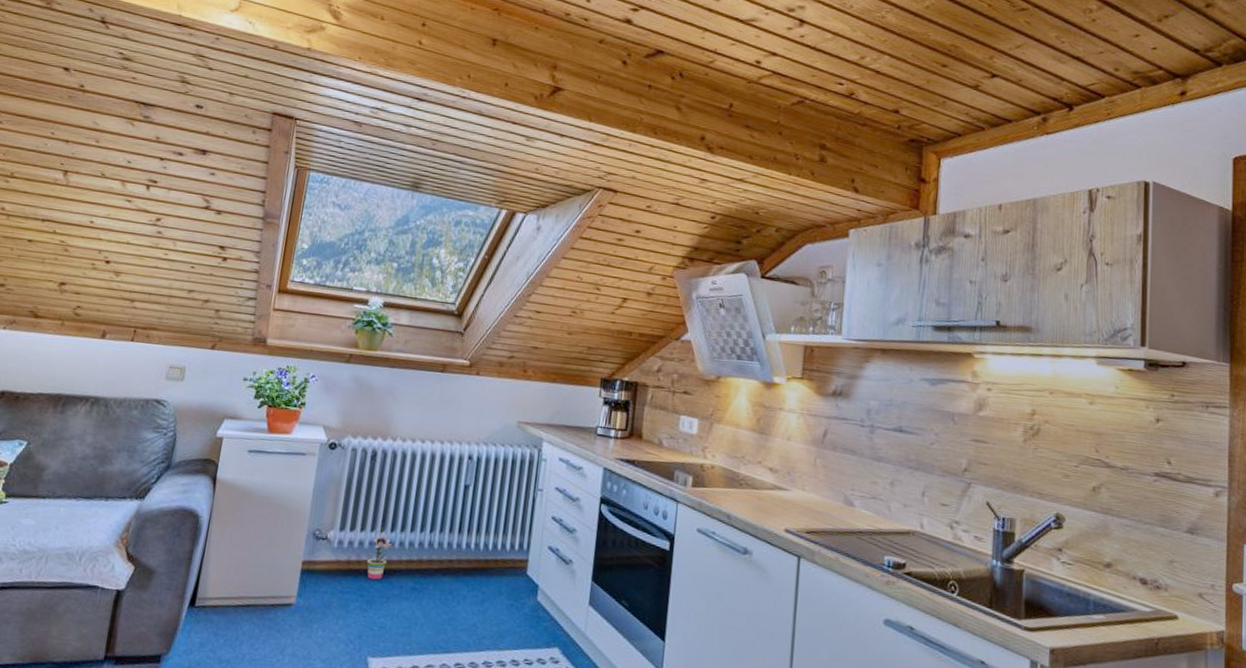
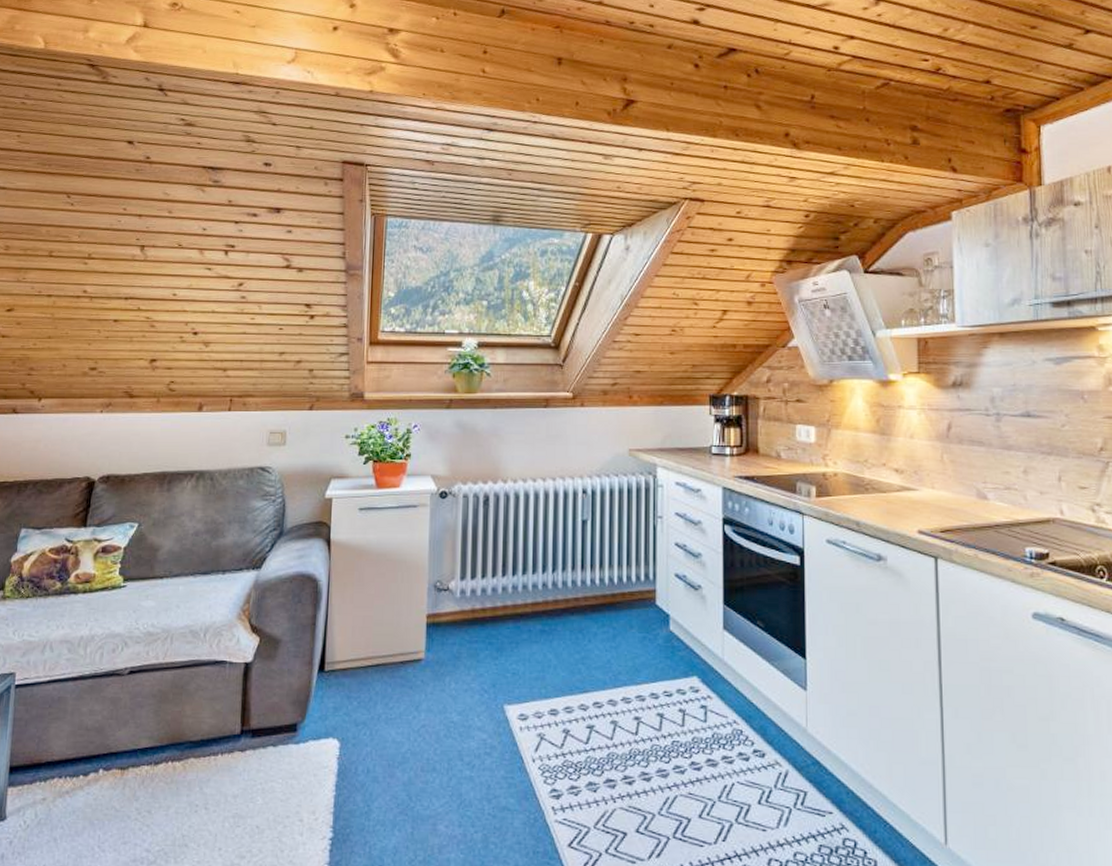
potted plant: present [366,527,394,580] -> none [492,571,517,626]

